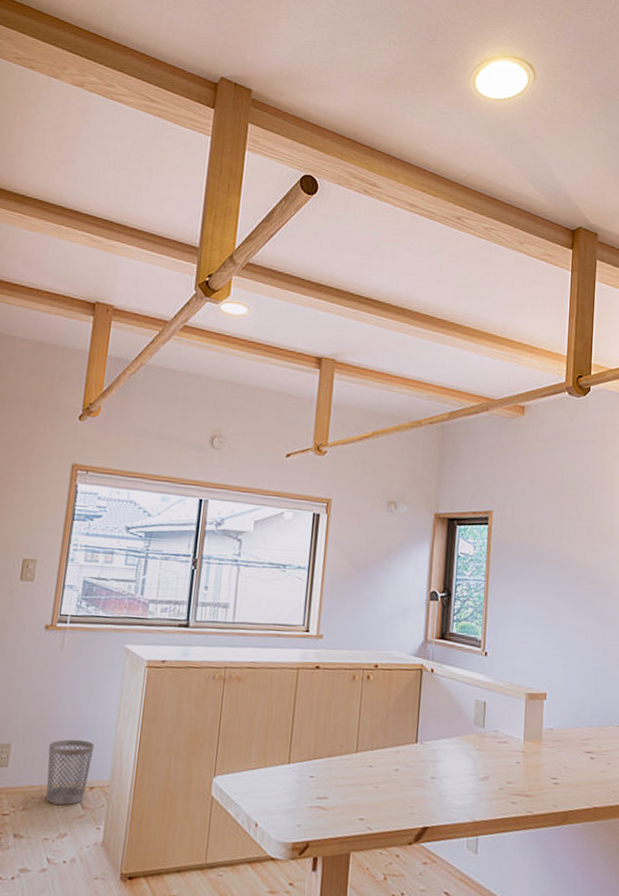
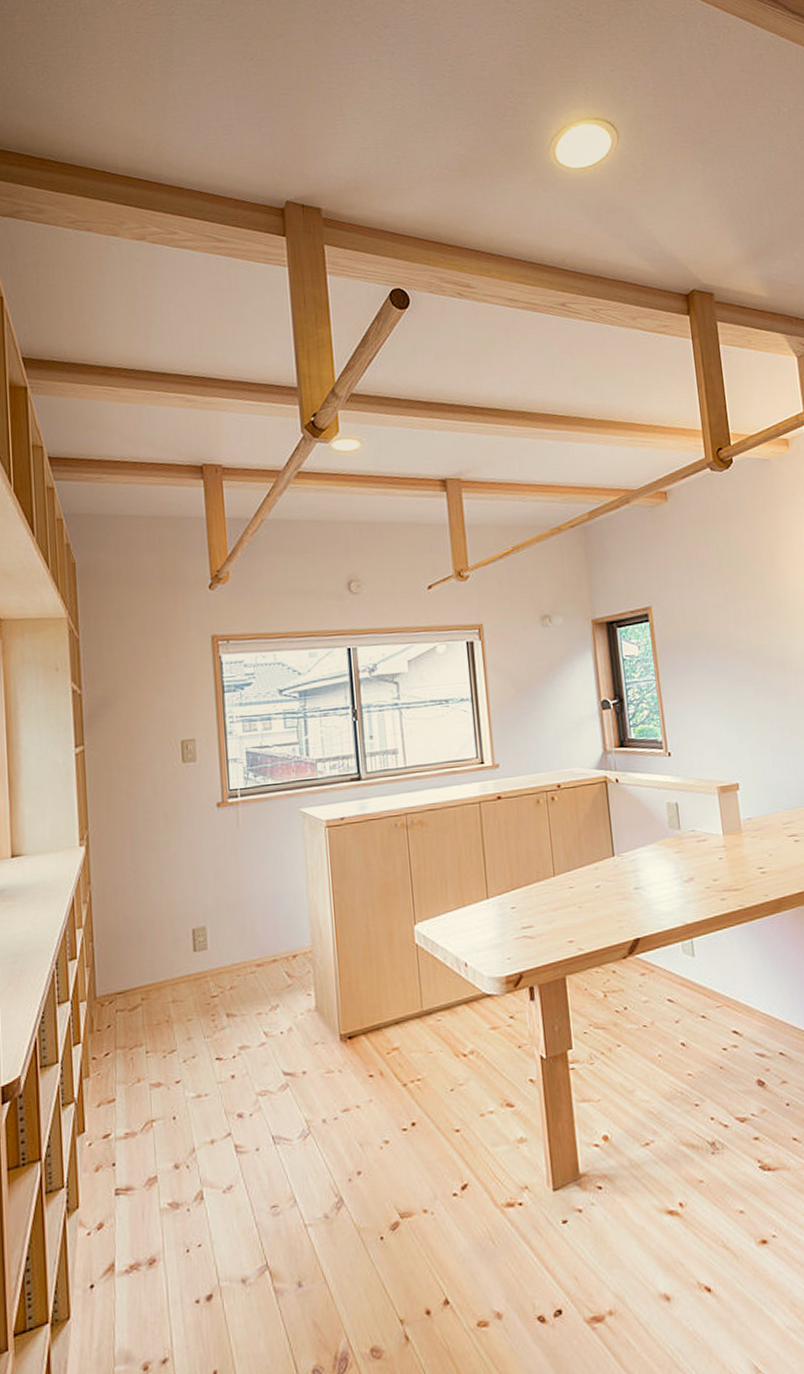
wastebasket: present [46,739,95,805] -> none [244,910,290,978]

